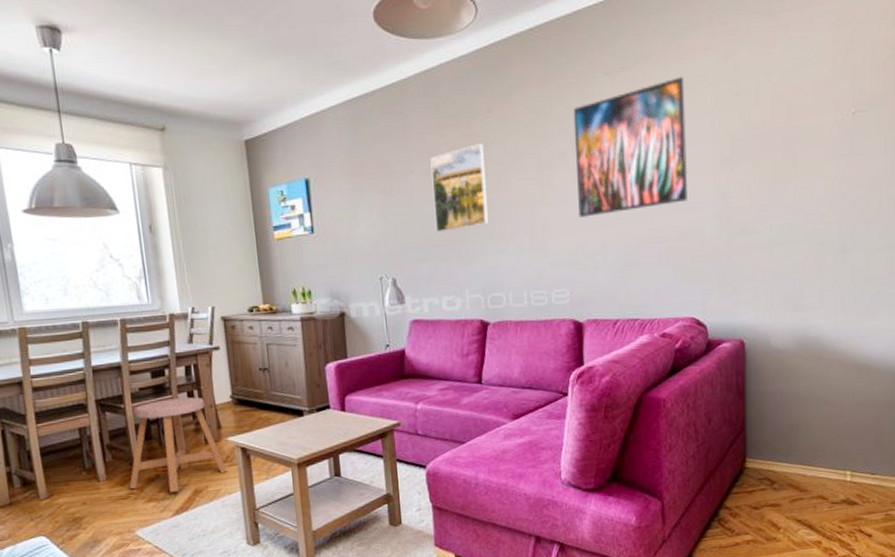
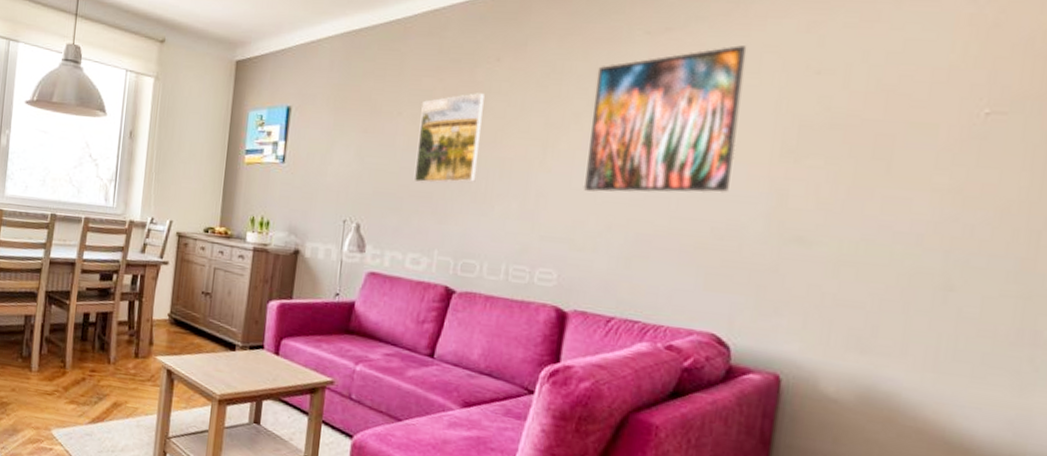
stool: present [129,397,227,493] -> none [56,304,149,400]

